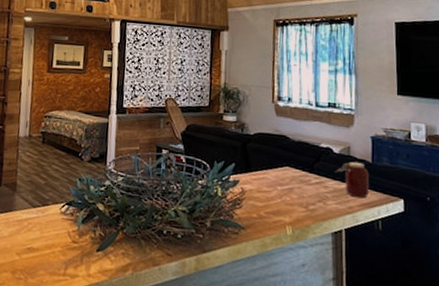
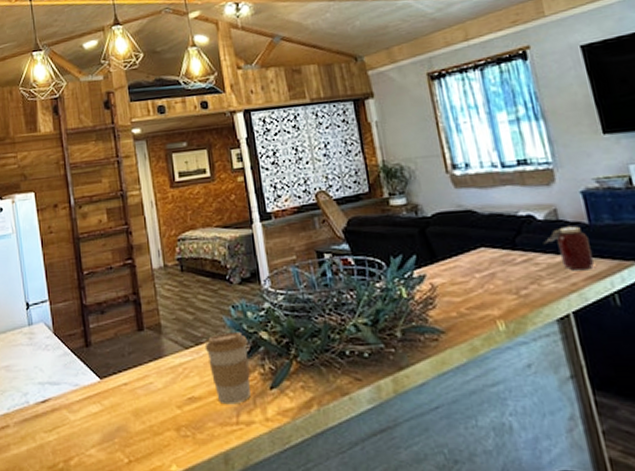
coffee cup: none [49,199,87,259] -> present [204,332,251,405]

